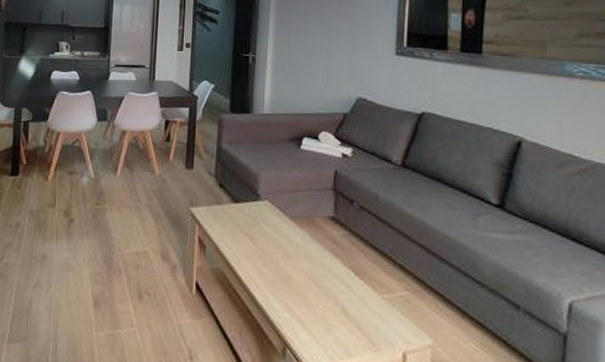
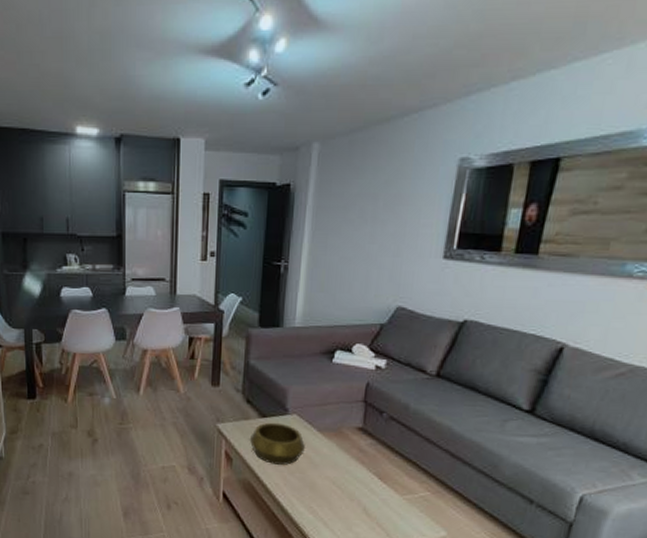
decorative bowl: none [223,208,278,255] -> present [250,422,305,465]

